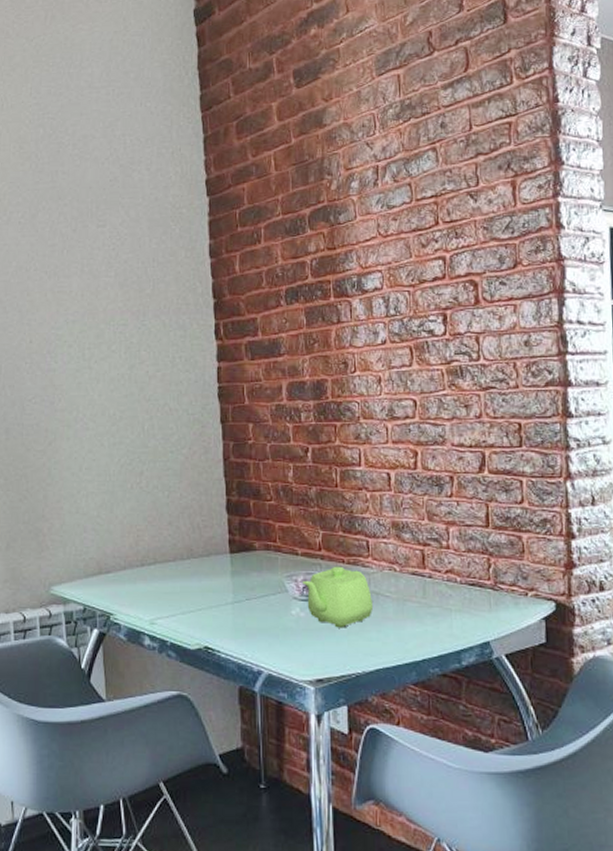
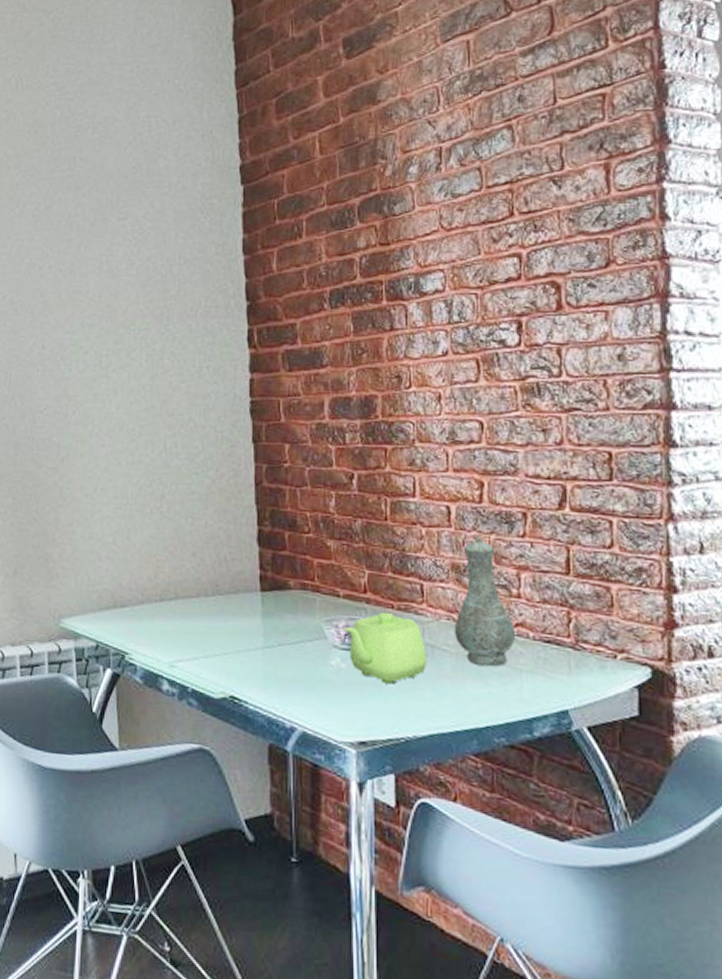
vase: none [396,498,445,609] -> present [455,536,515,668]

